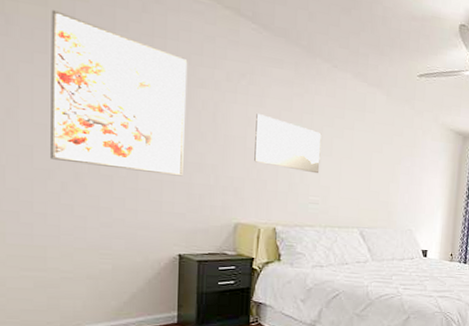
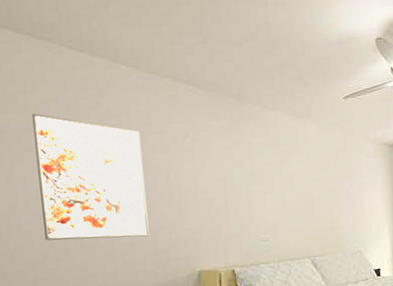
wall art: present [254,114,322,174] -> none [203,166,266,212]

